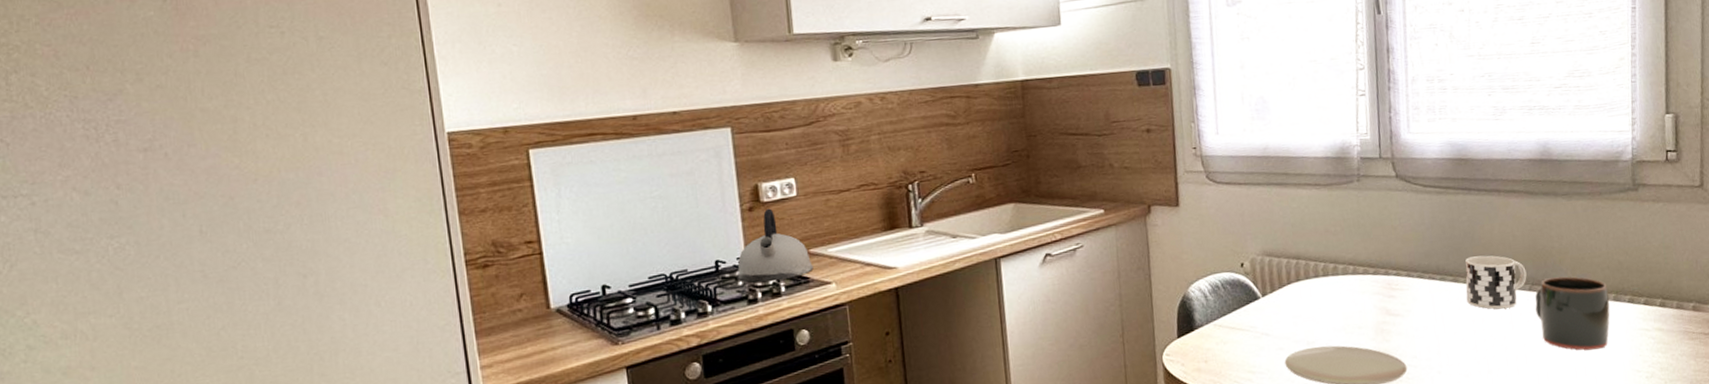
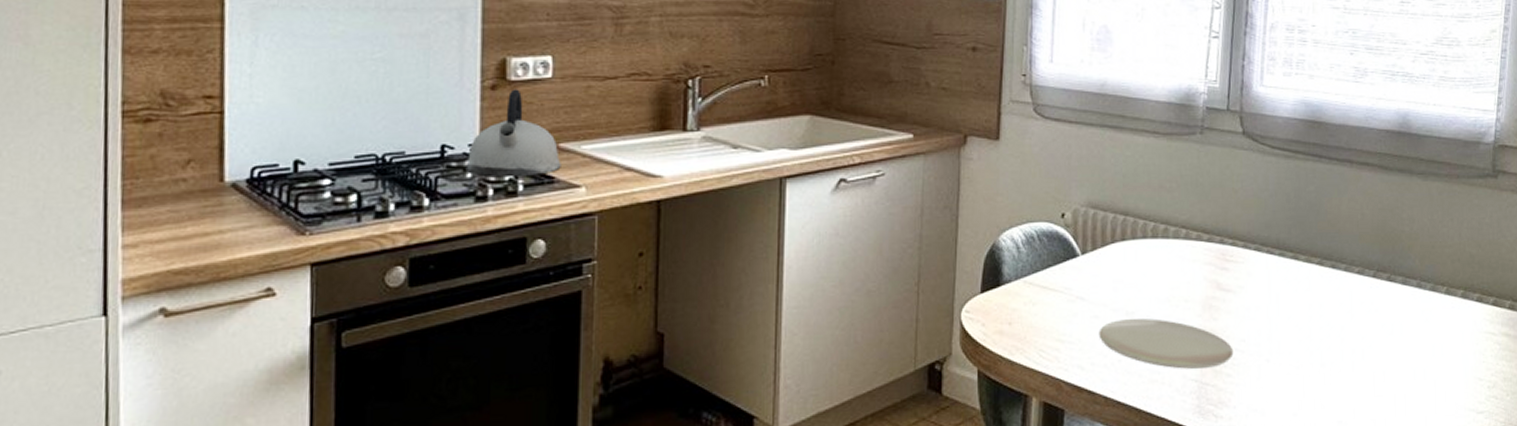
cup: present [1465,255,1527,309] -> none [1305,232,1372,295]
mug: present [1535,276,1610,350] -> none [1378,265,1457,351]

